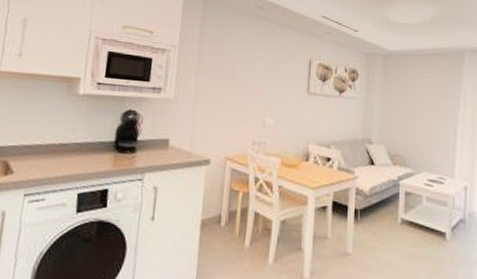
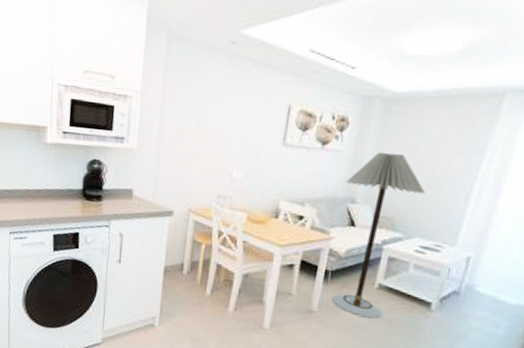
floor lamp: none [362,99,424,255] -> present [331,153,425,319]

